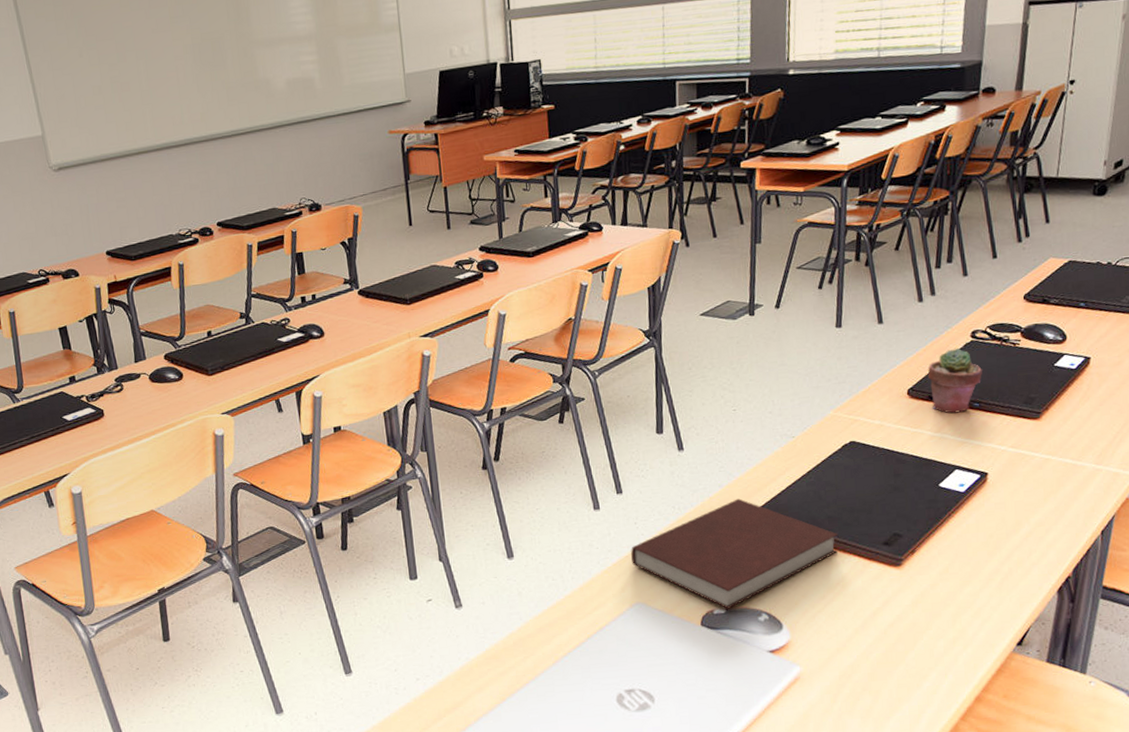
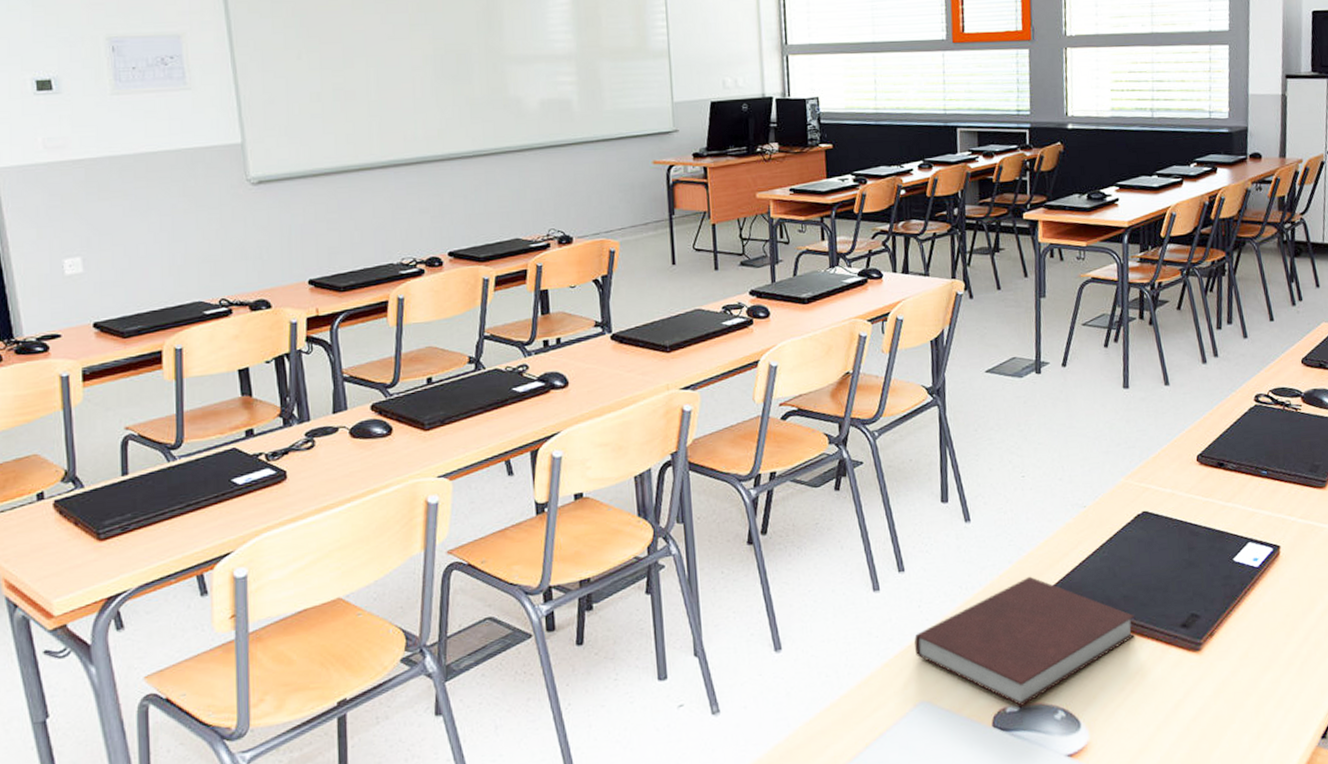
potted succulent: present [927,347,982,414] -> none [1215,412,1268,482]

